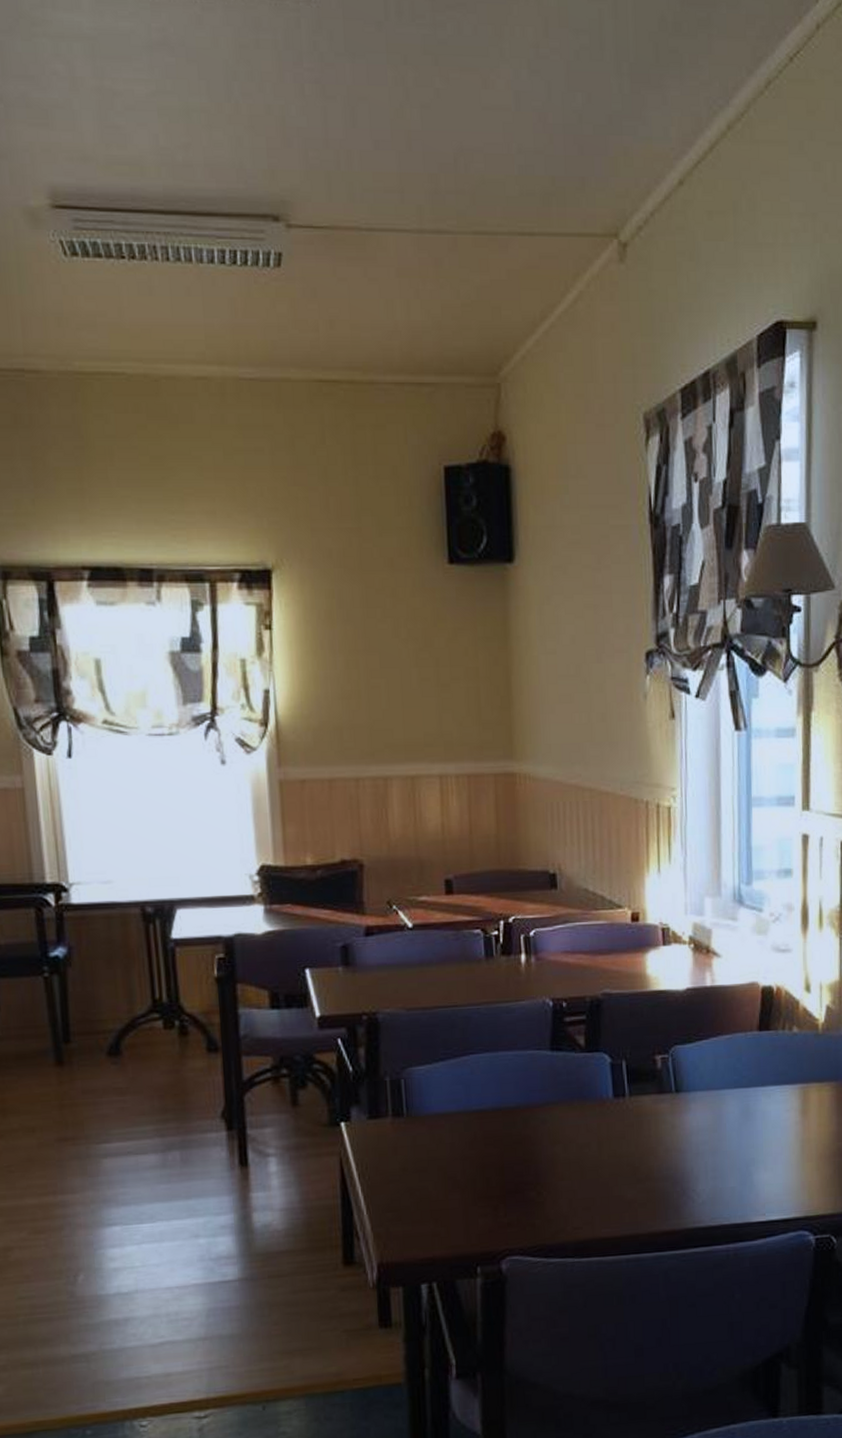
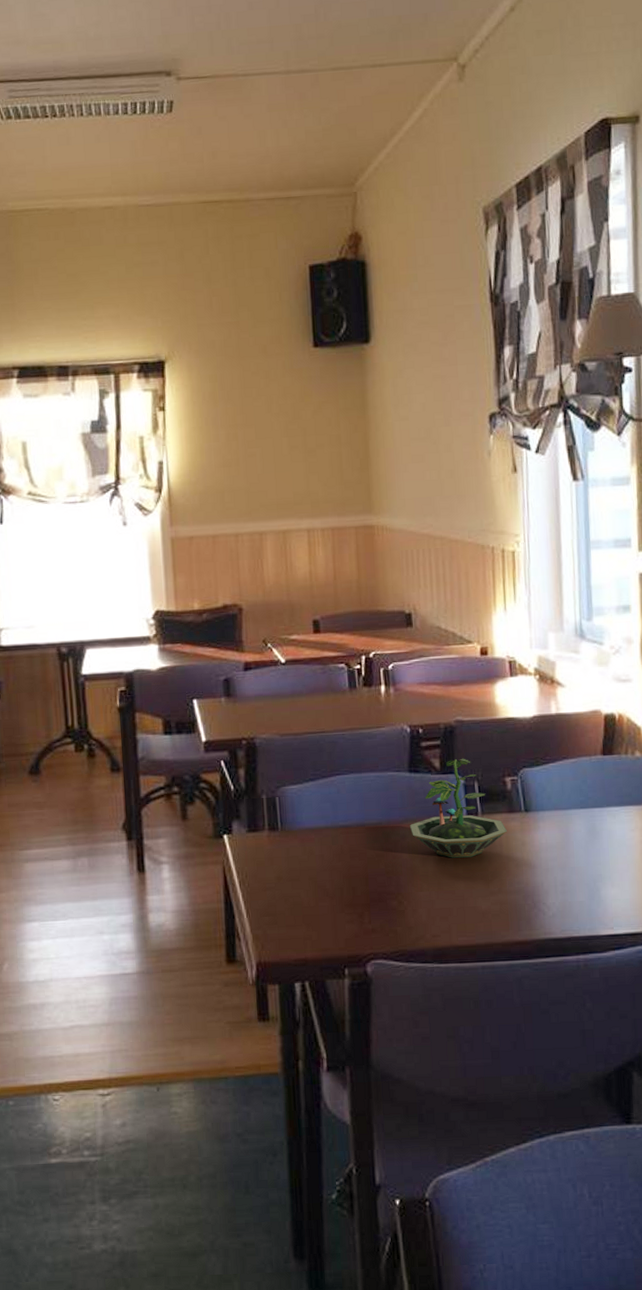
terrarium: none [550,1034,657,1144] -> present [409,758,508,858]

